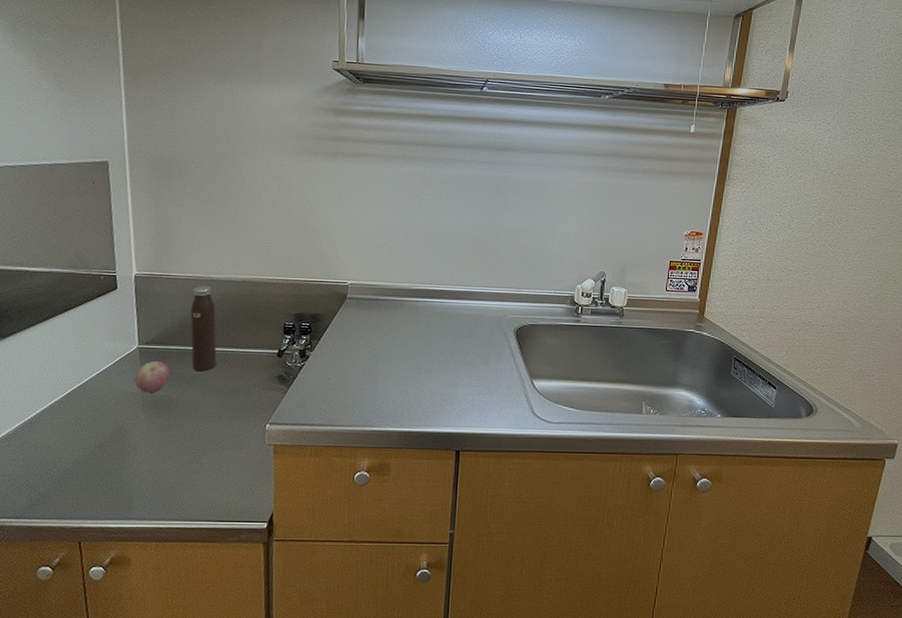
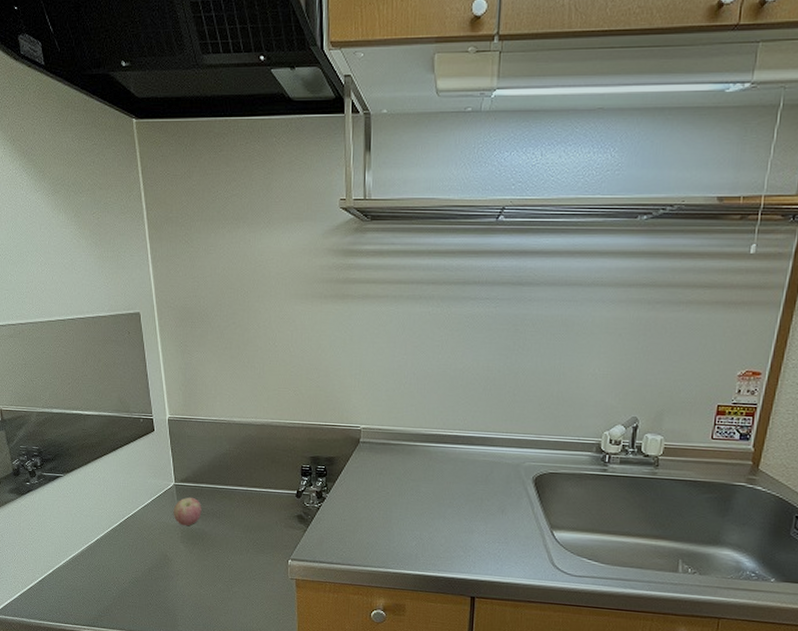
water bottle: present [190,286,217,372] -> none [217,429,243,509]

